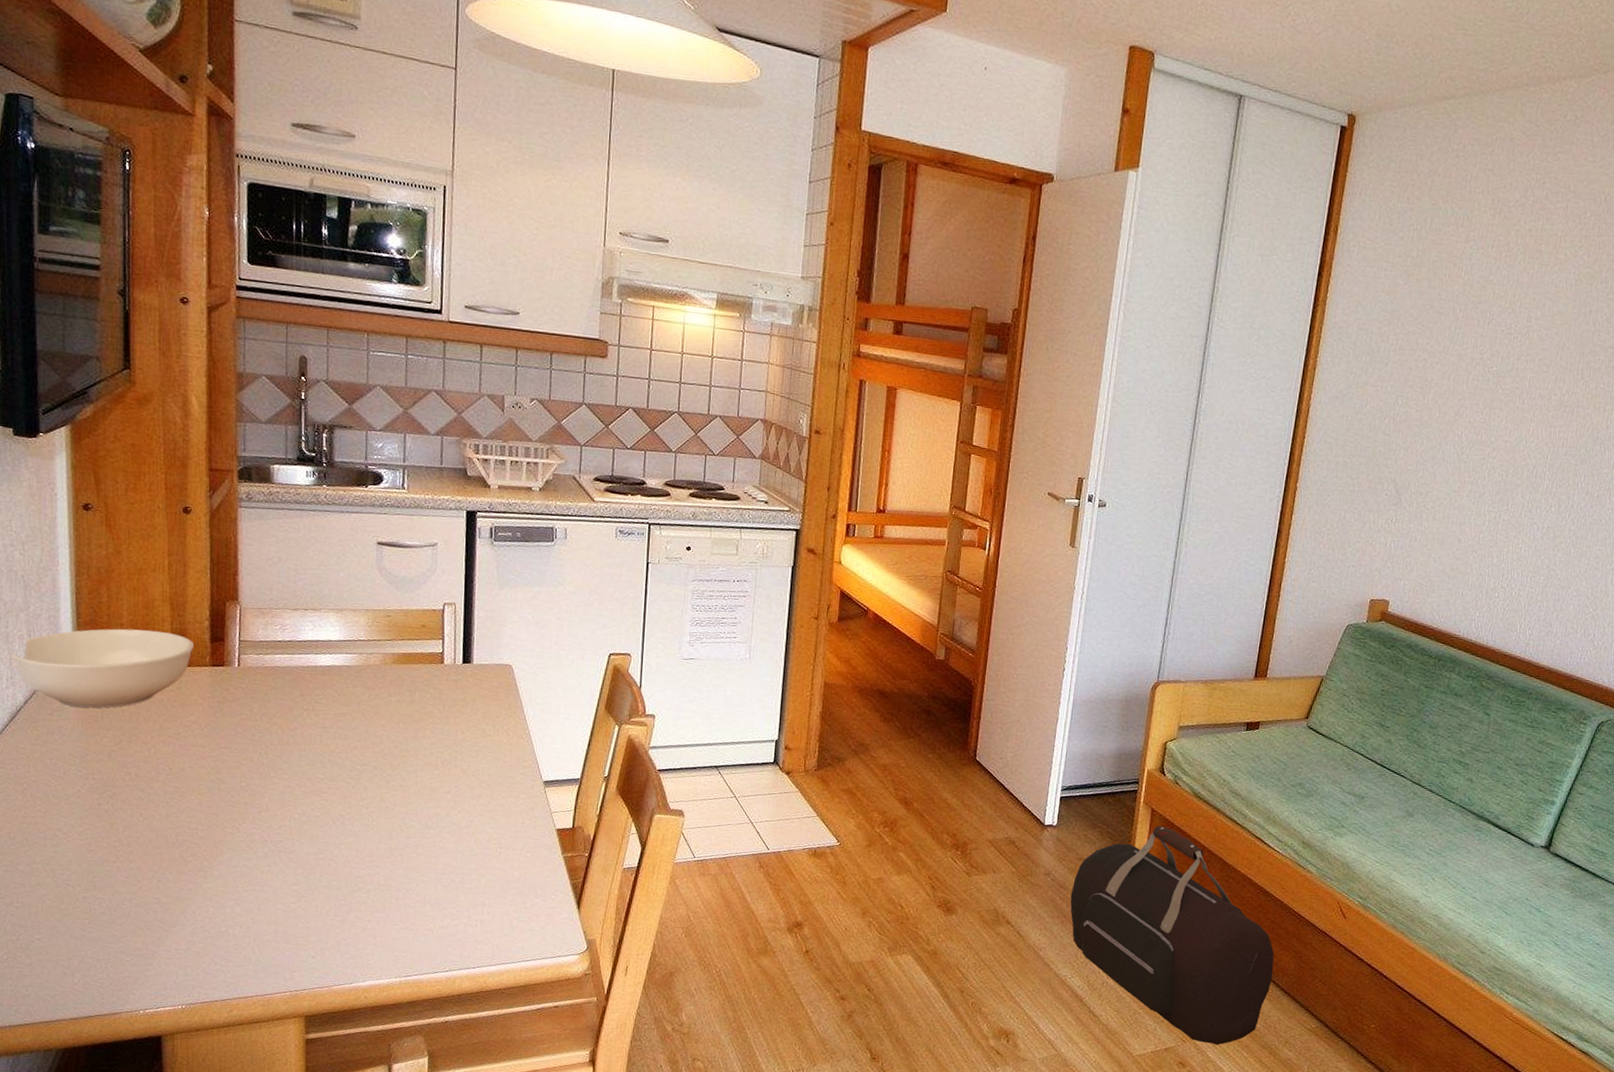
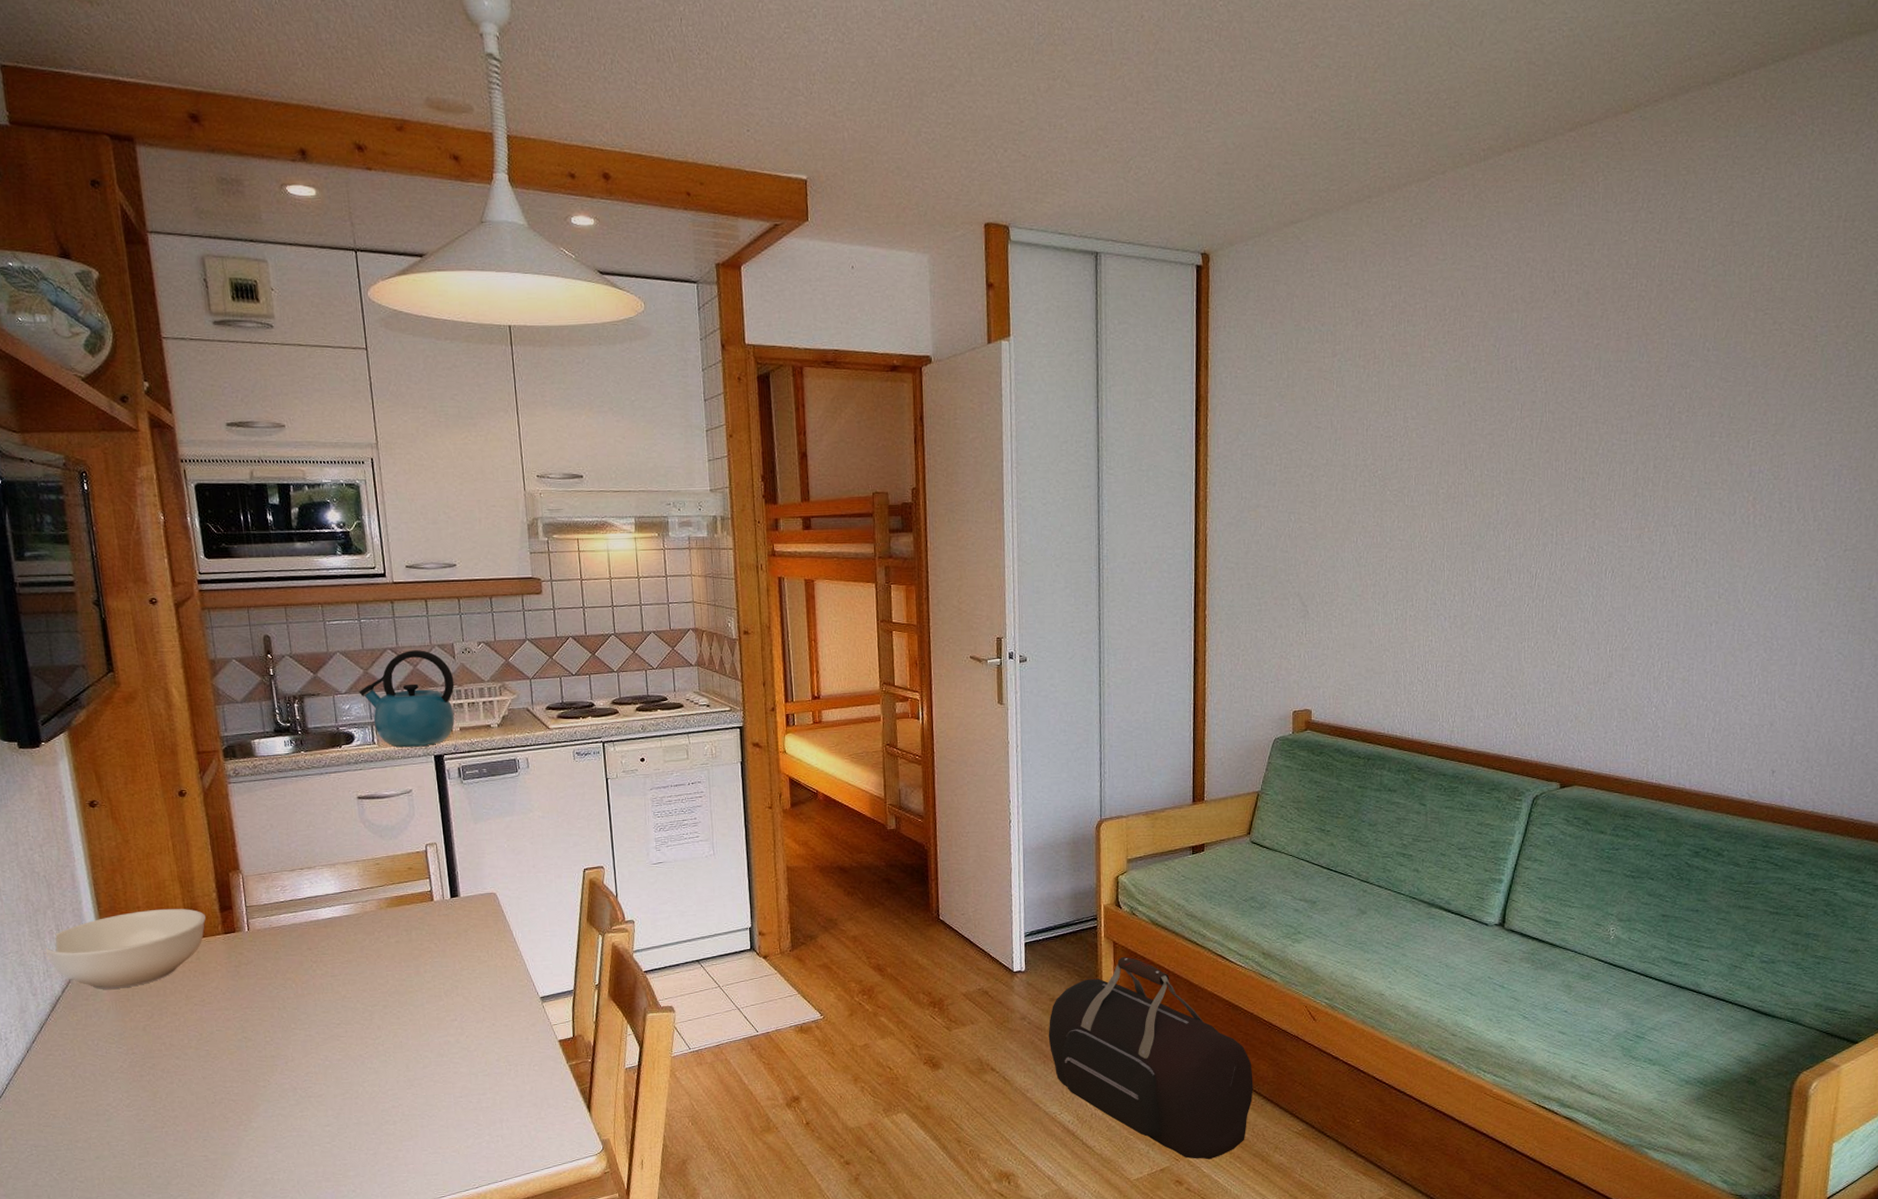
kettle: none [395,395,500,500] -> present [359,650,455,748]

